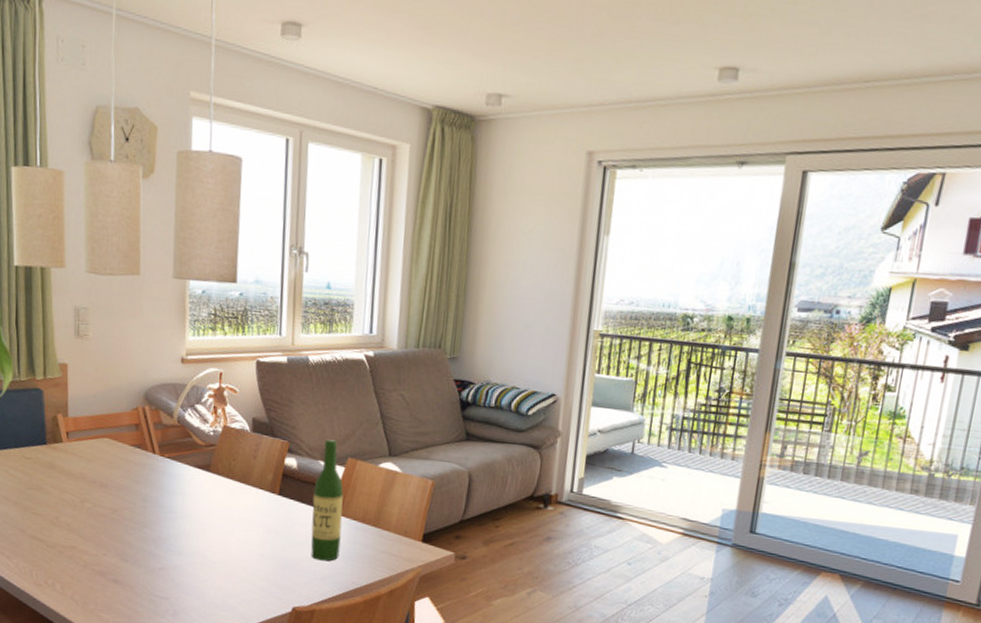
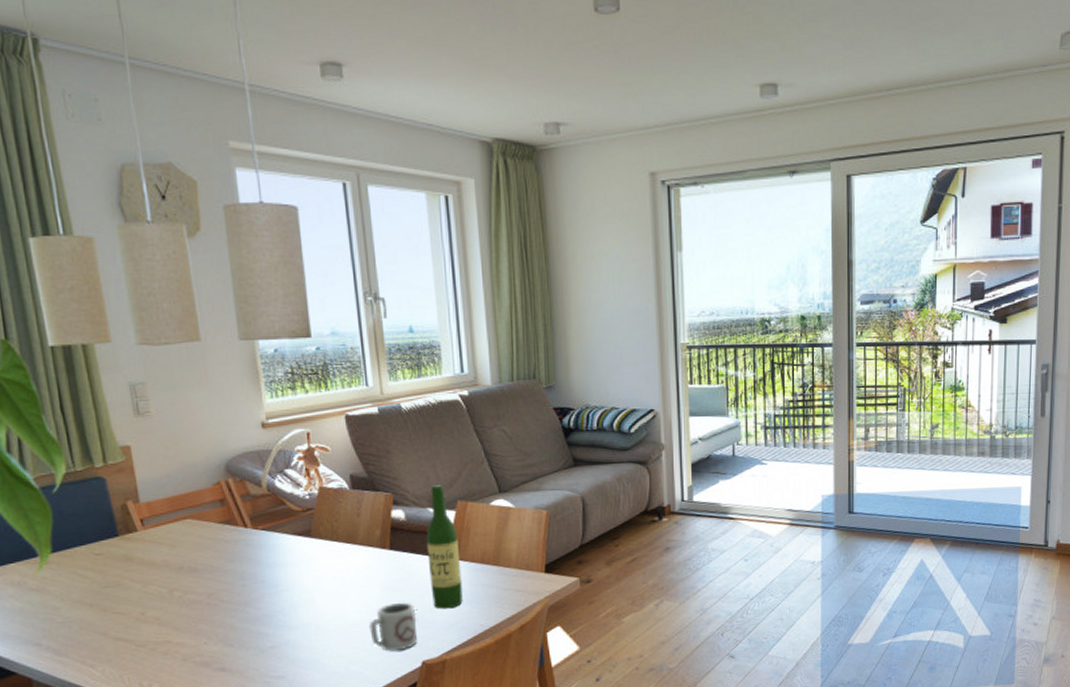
cup: none [249,546,294,593] -> present [369,602,418,651]

